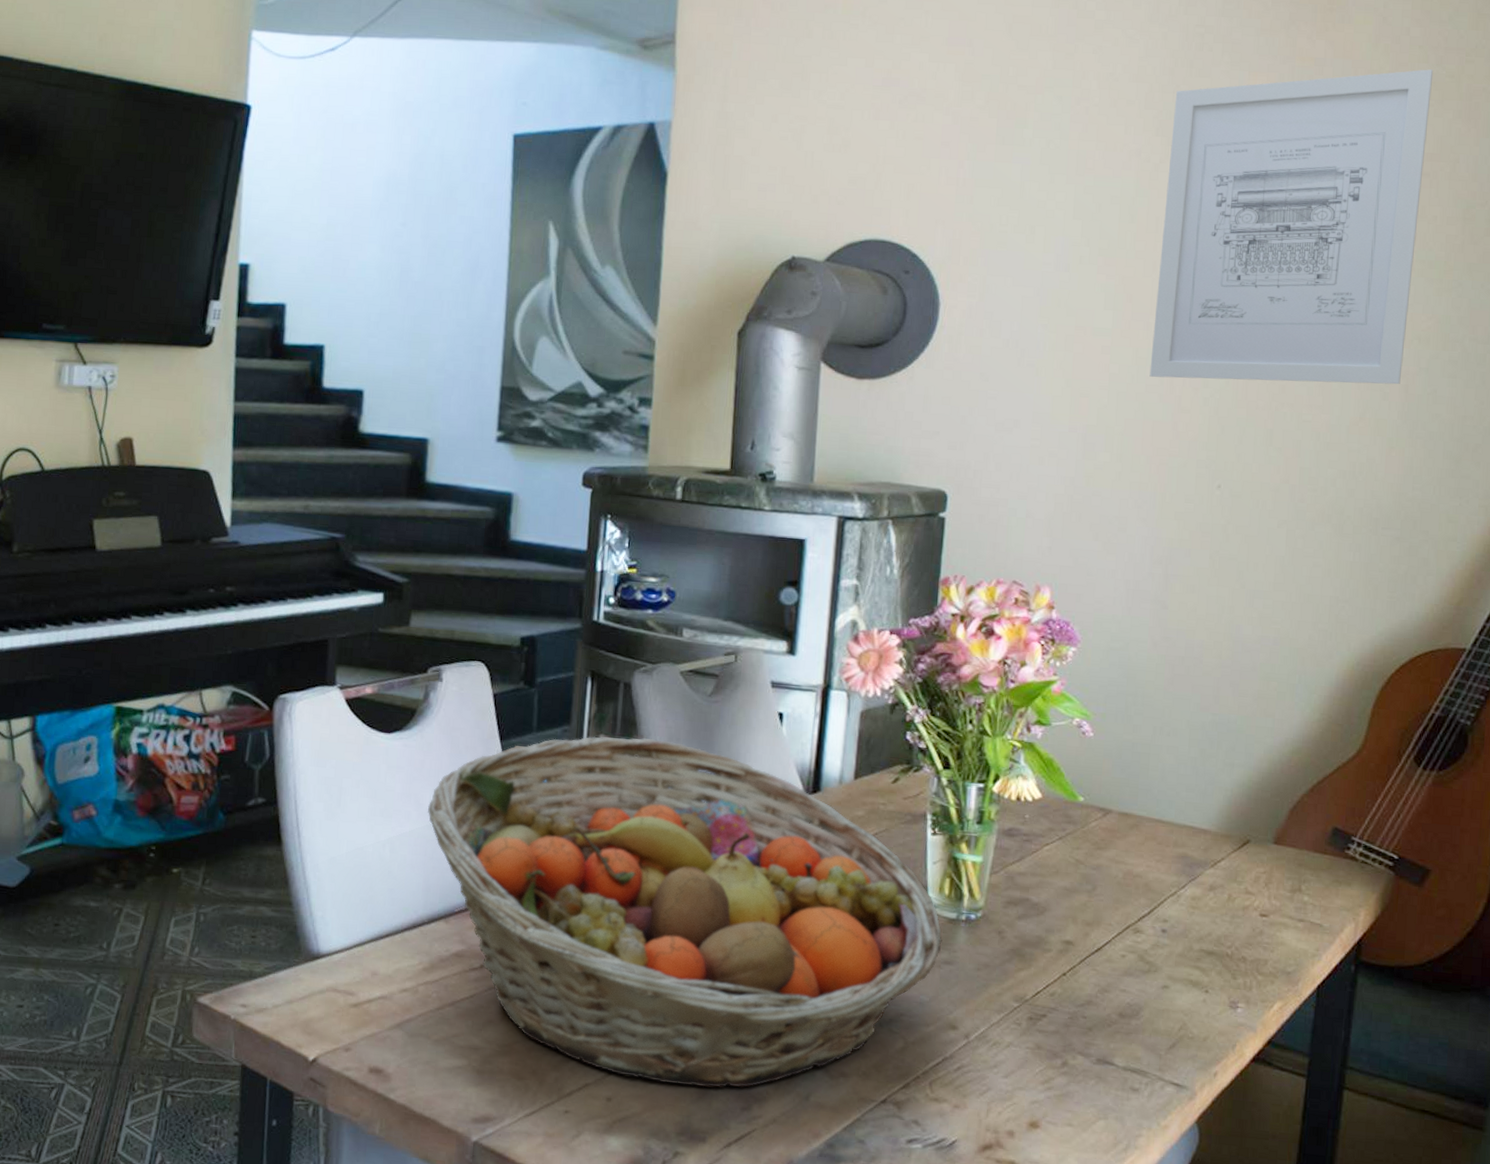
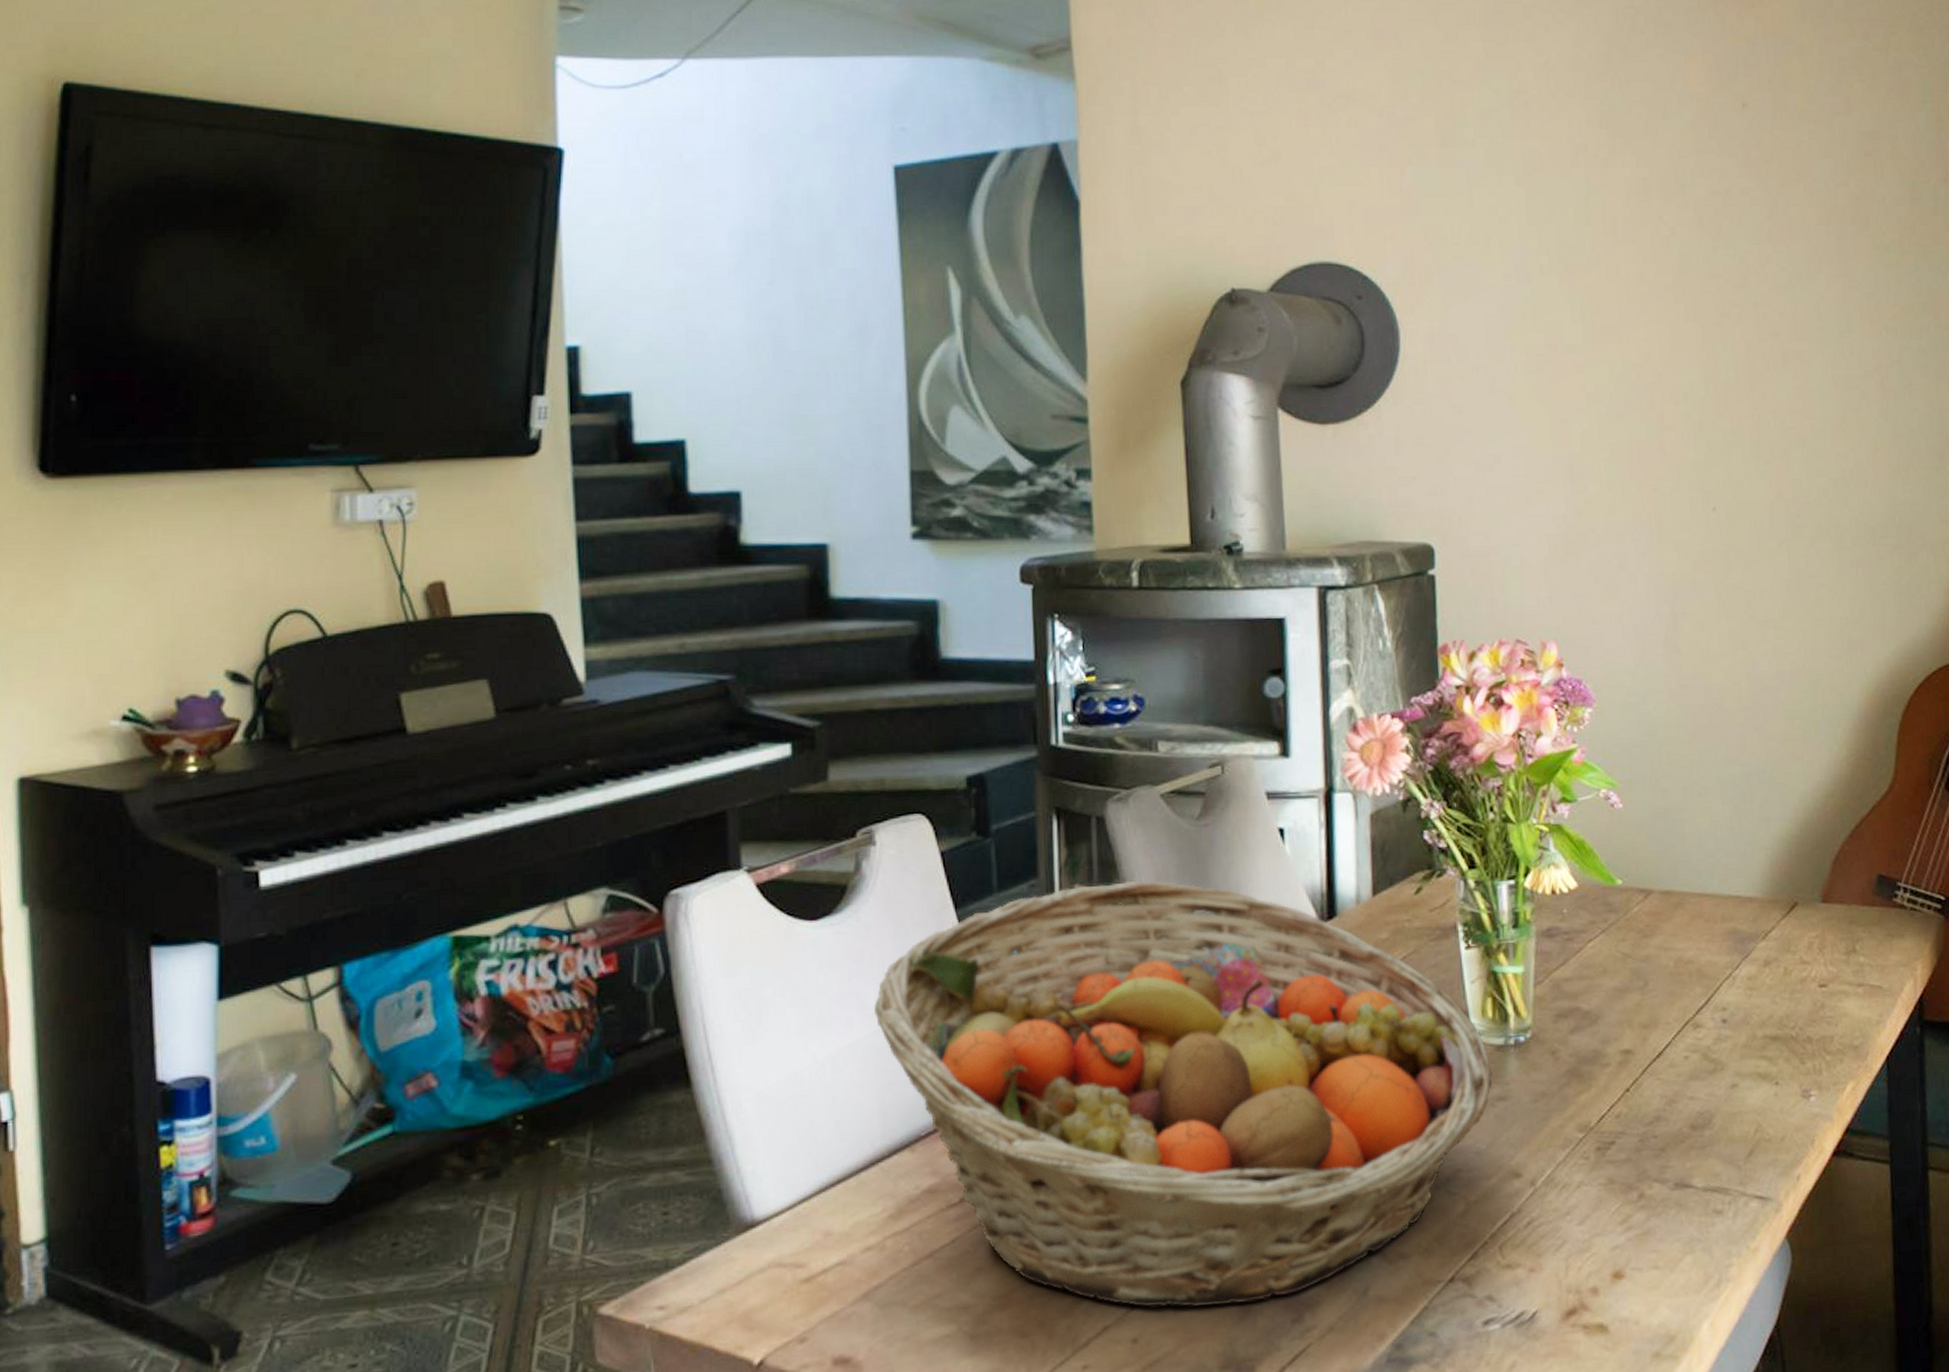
wall art: present [1149,69,1434,385] -> none [1614,43,1876,394]

